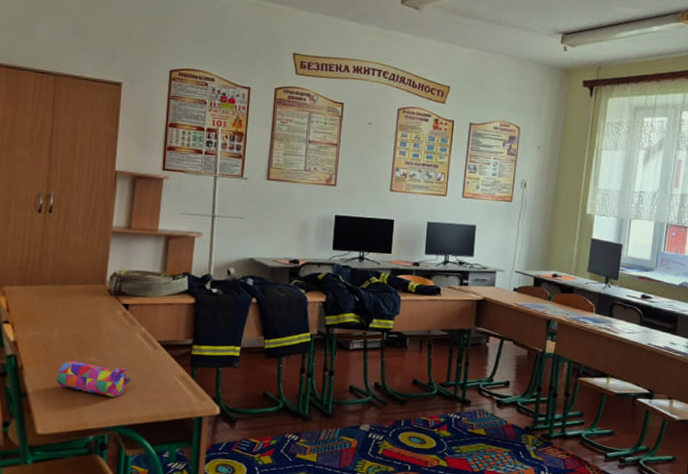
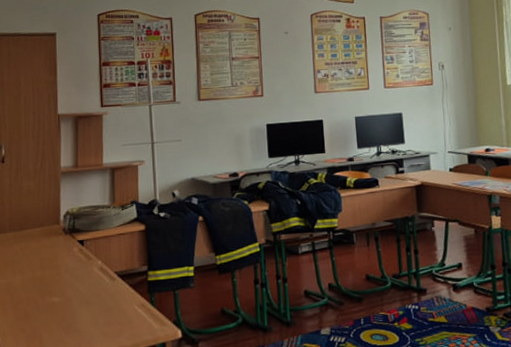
pencil case: present [56,360,131,397] -> none [23,302,93,335]

